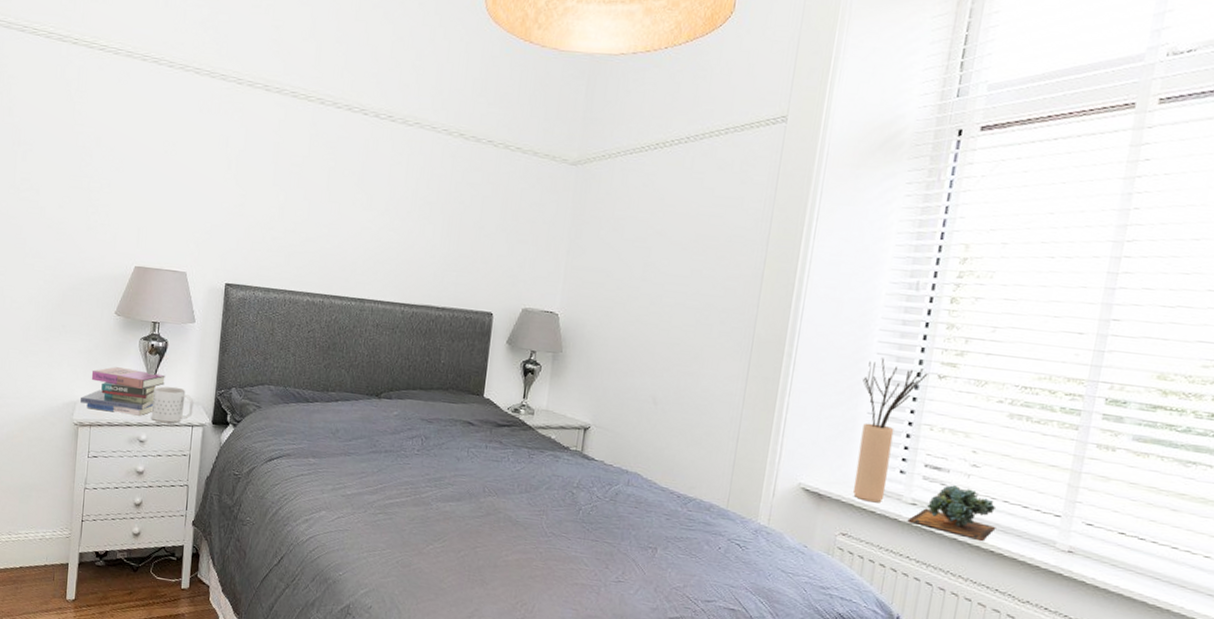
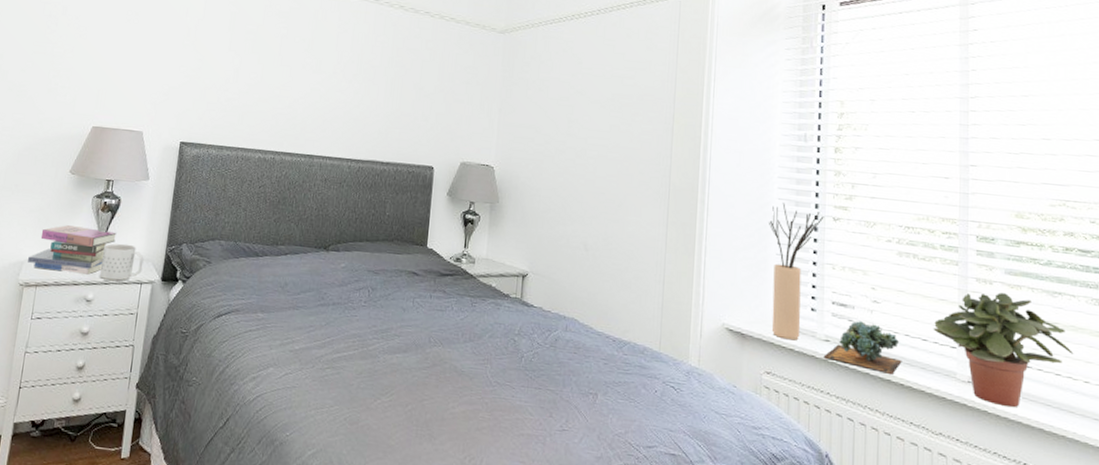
potted plant: none [1036,460,1198,579] -> present [933,293,1074,407]

